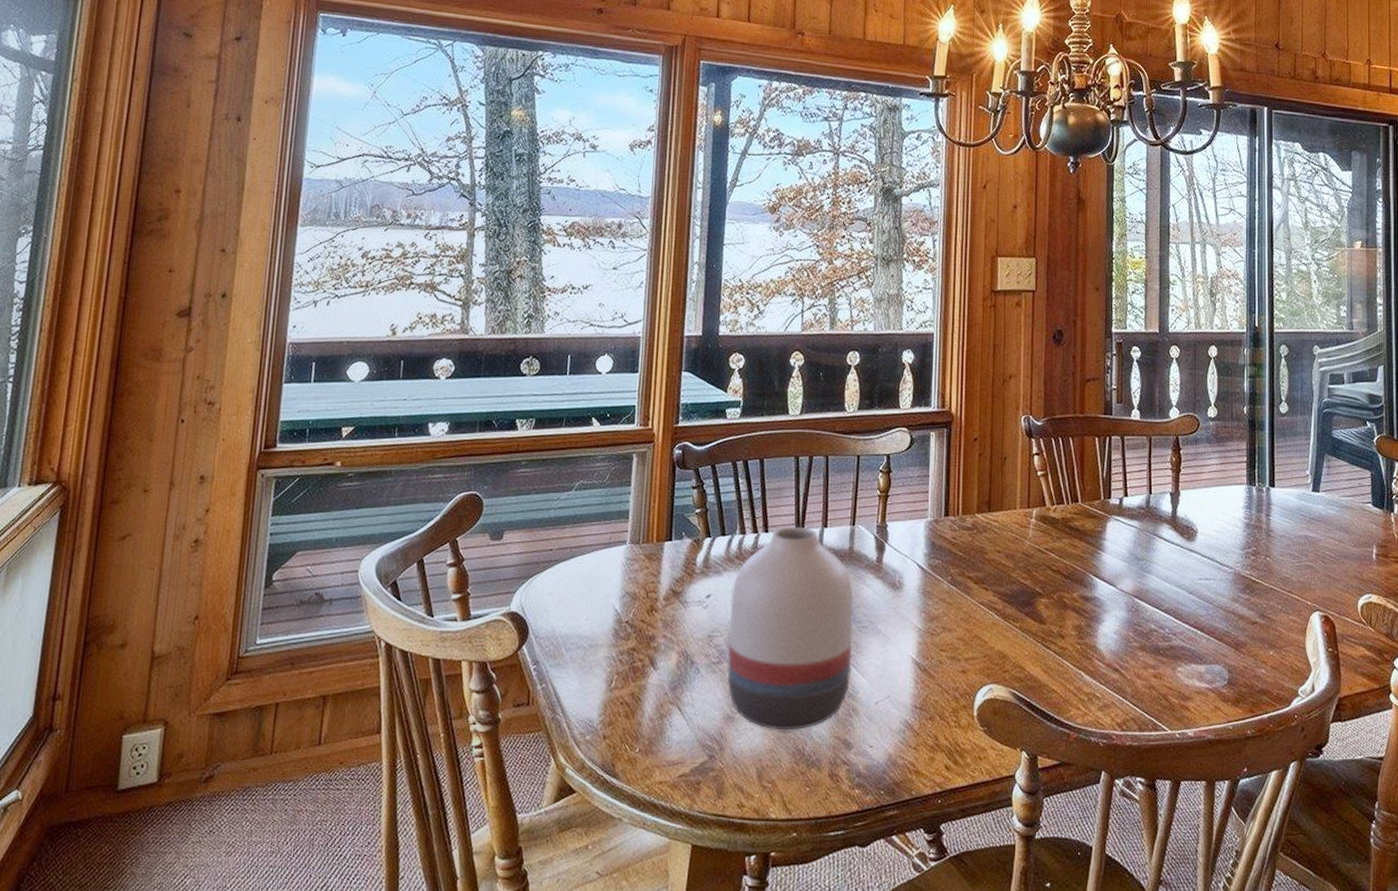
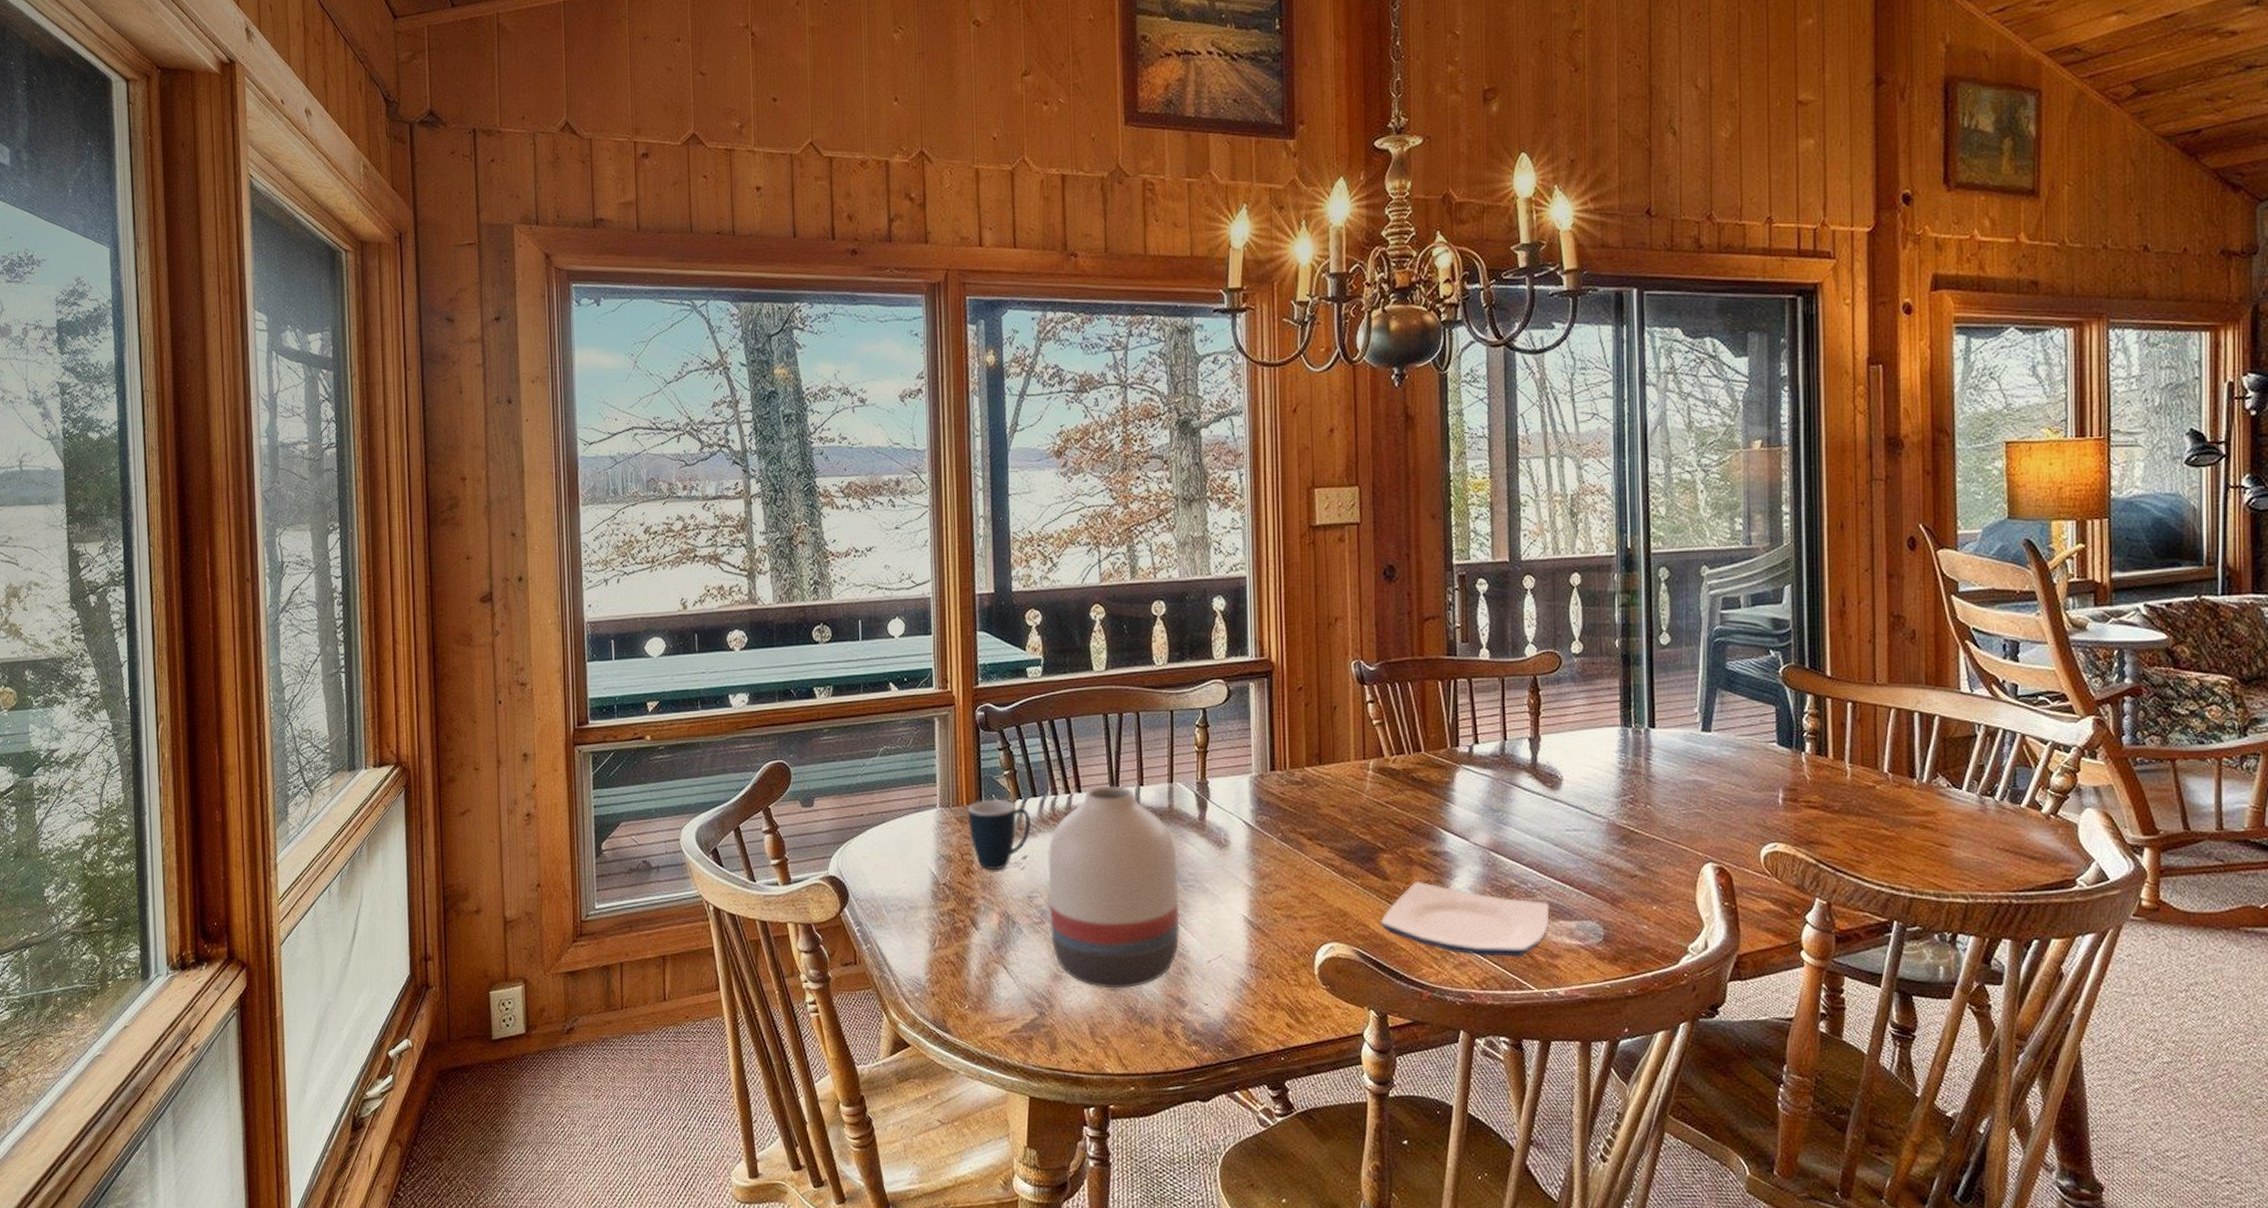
mug: none [656,537,717,609] -> present [967,799,1031,870]
plate: none [1035,626,1183,699] -> present [1380,882,1550,957]

